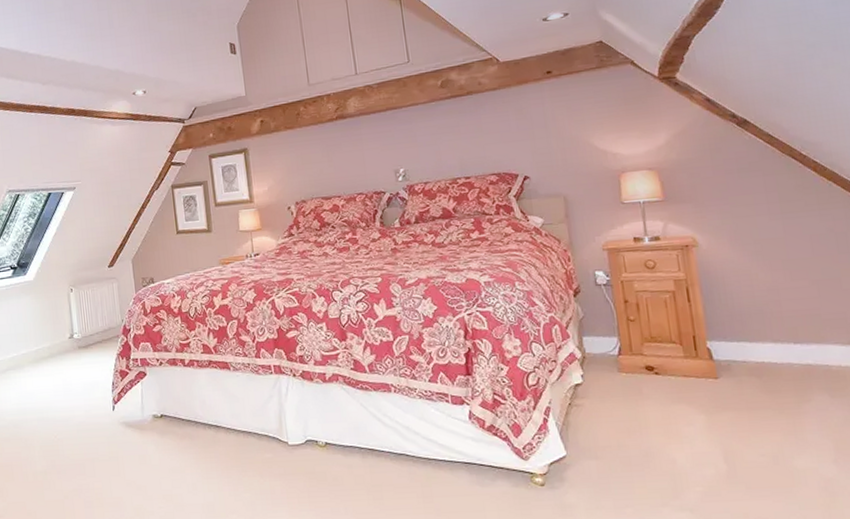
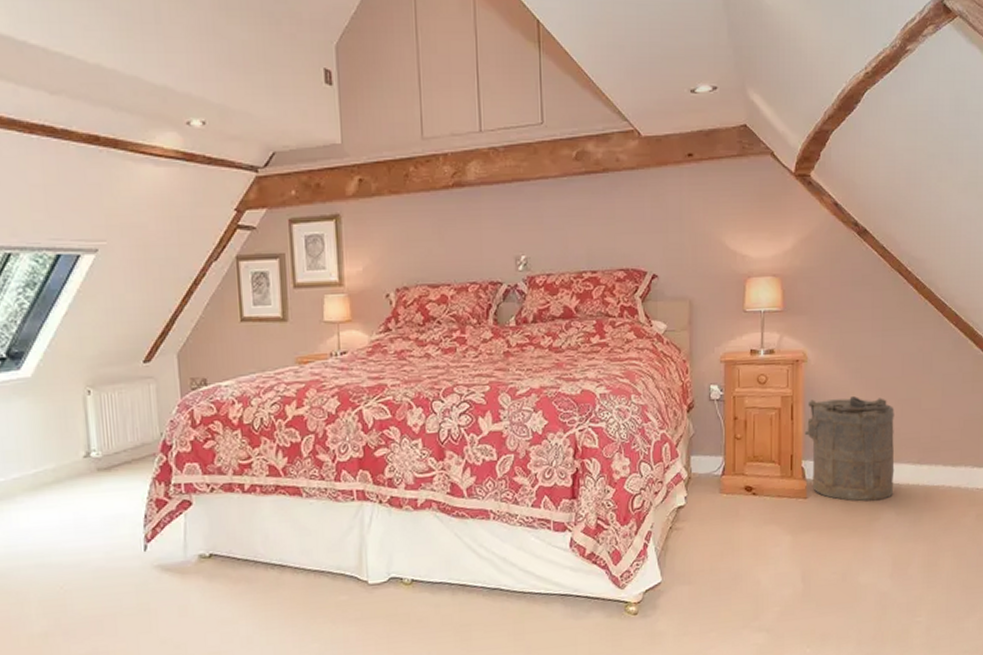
laundry hamper: none [705,278,822,383] -> present [804,396,895,502]

